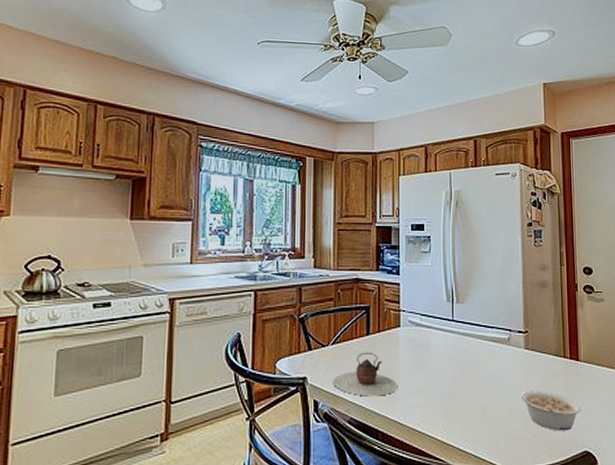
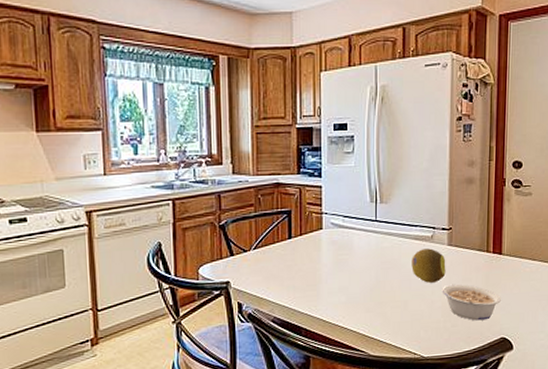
teapot: present [333,352,397,397] -> none [256,254,319,297]
fruit: none [489,351,524,388] -> present [411,248,446,283]

